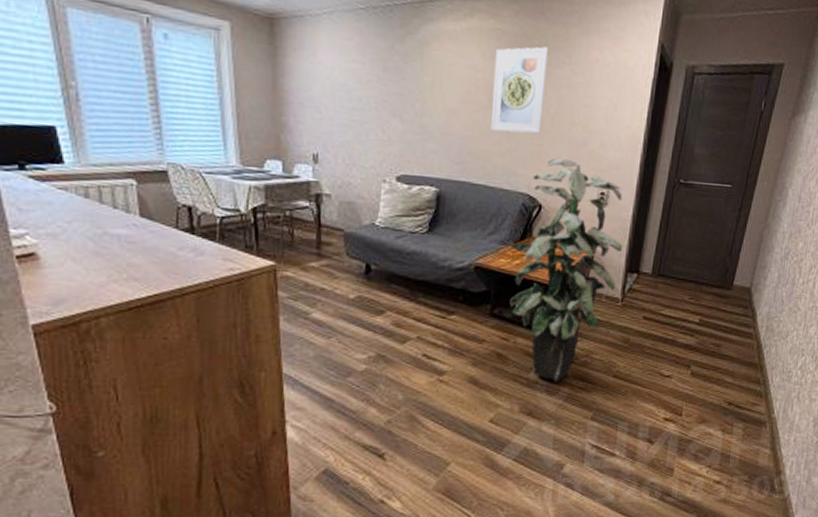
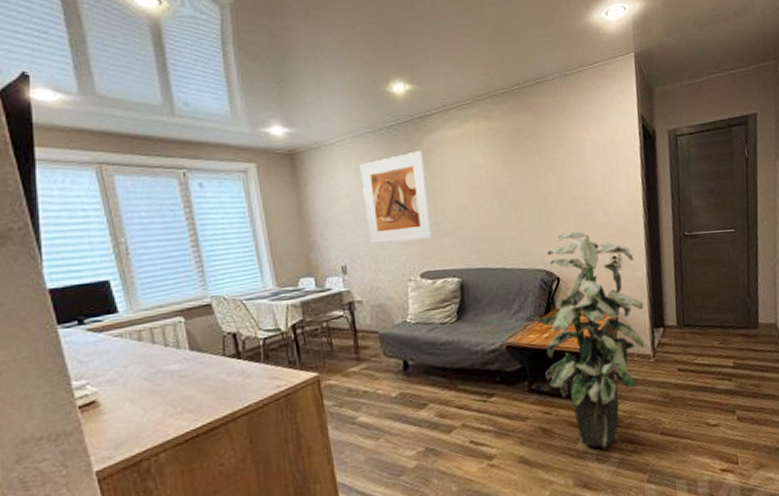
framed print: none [346,39,419,141] -> present [360,151,432,244]
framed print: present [491,46,549,134] -> none [493,136,547,217]

